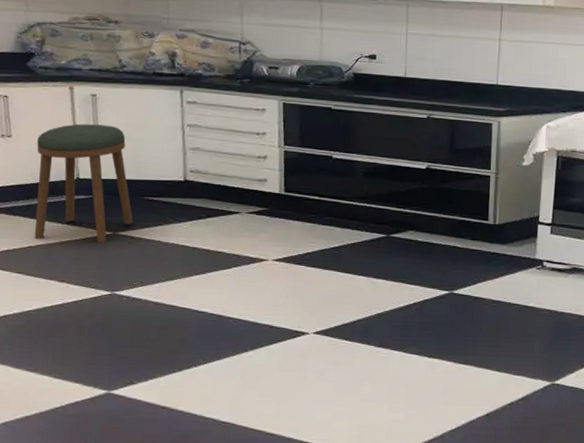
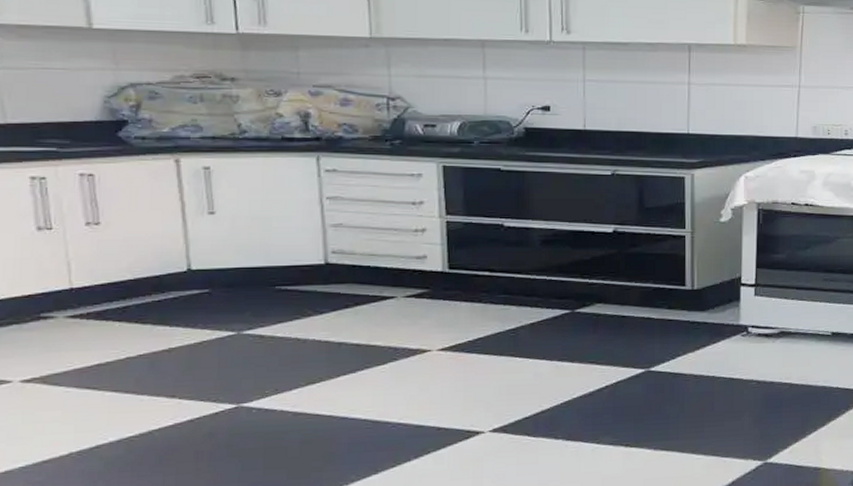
stool: present [34,123,133,243] -> none [133,203,262,349]

